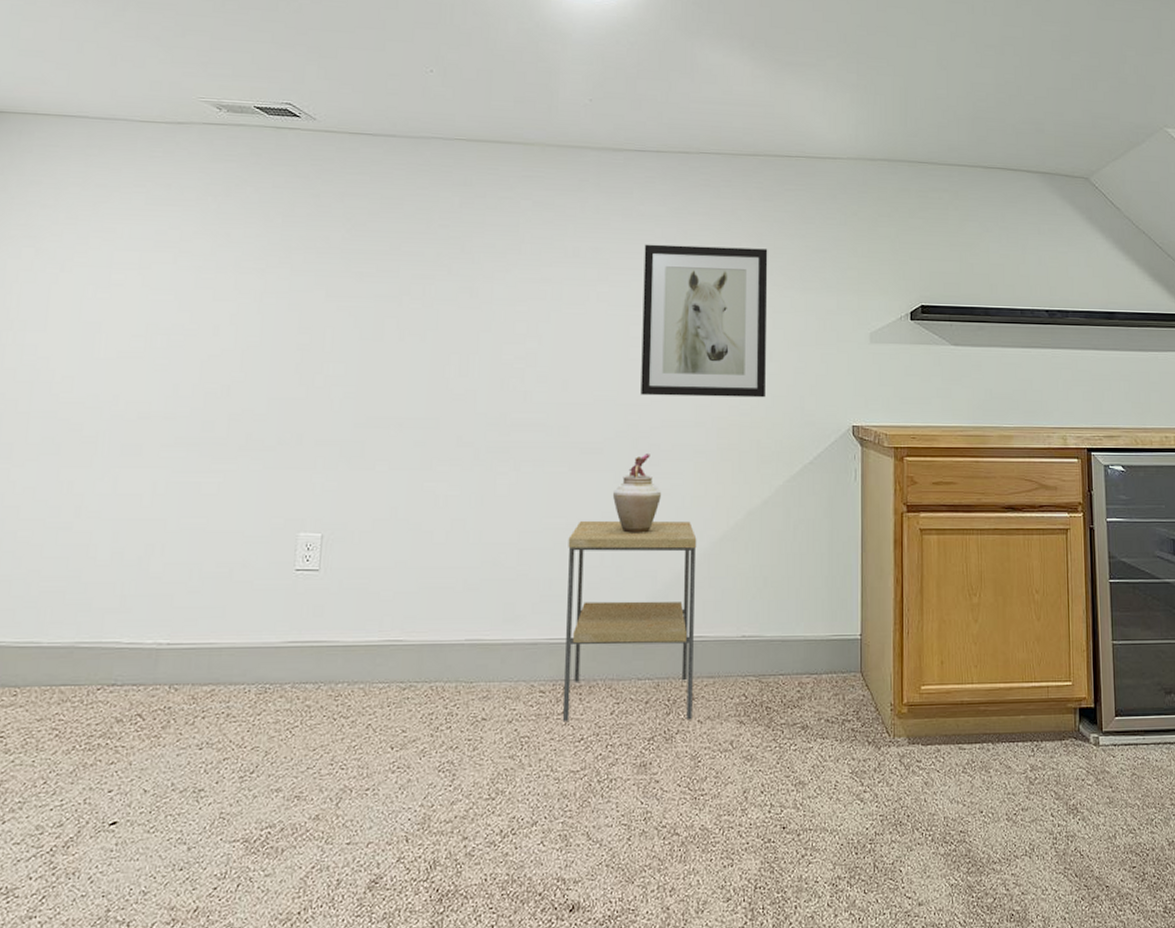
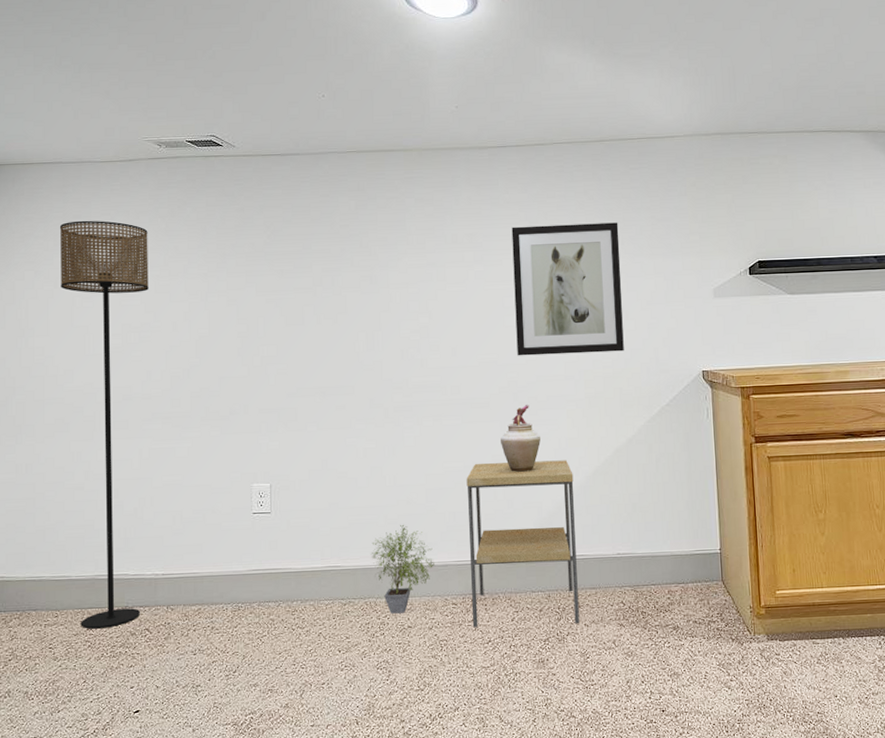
floor lamp: none [47,190,193,713] -> present [59,220,149,629]
potted plant: none [442,591,521,702] -> present [371,524,434,614]

